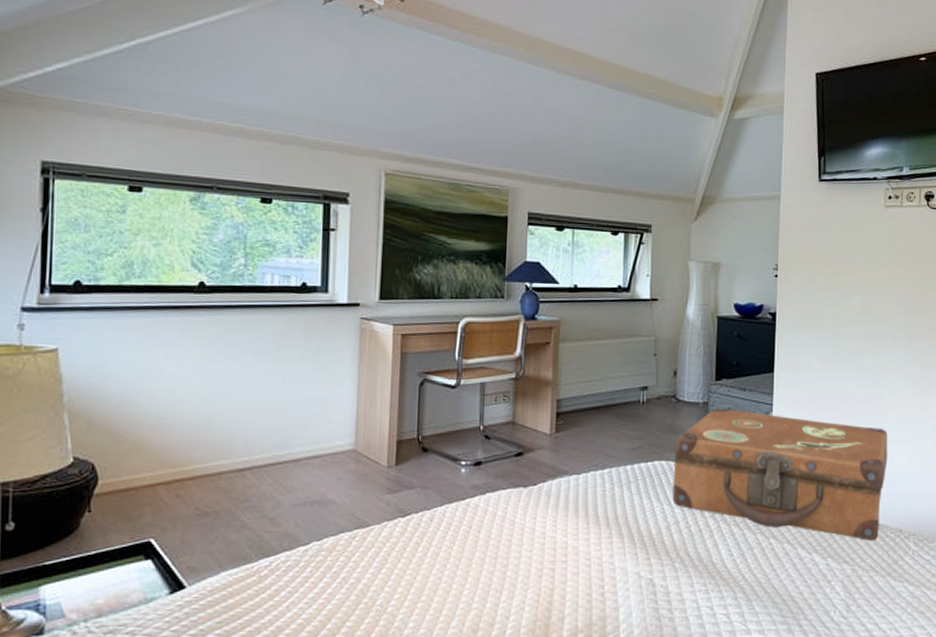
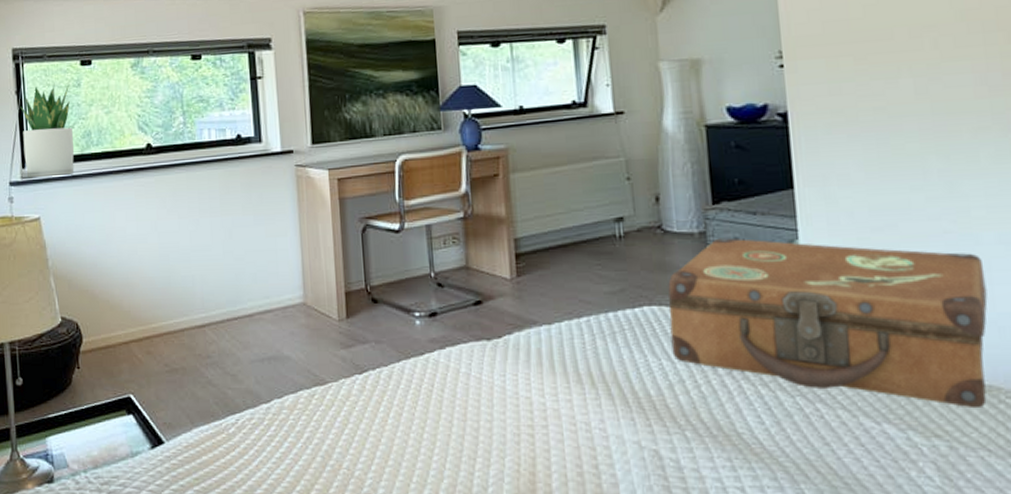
planter: none [44,205,113,306] -> present [20,83,74,178]

